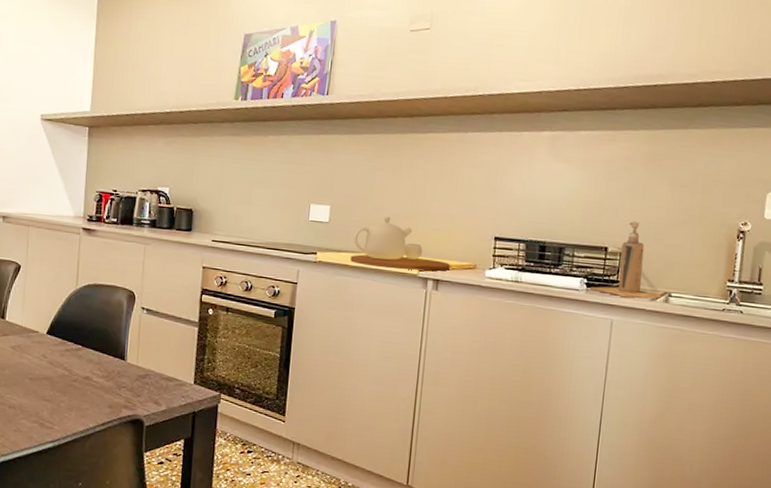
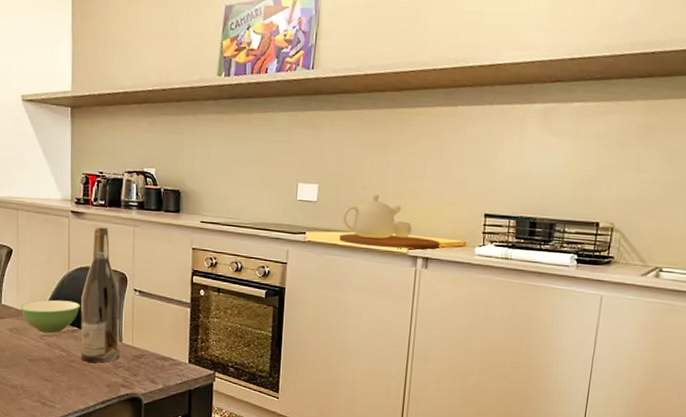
bowl: none [24,317,87,355] -> present [20,299,81,337]
wine bottle: none [83,244,127,383] -> present [81,227,121,363]
soap dispenser: present [589,221,662,299] -> none [580,195,653,274]

